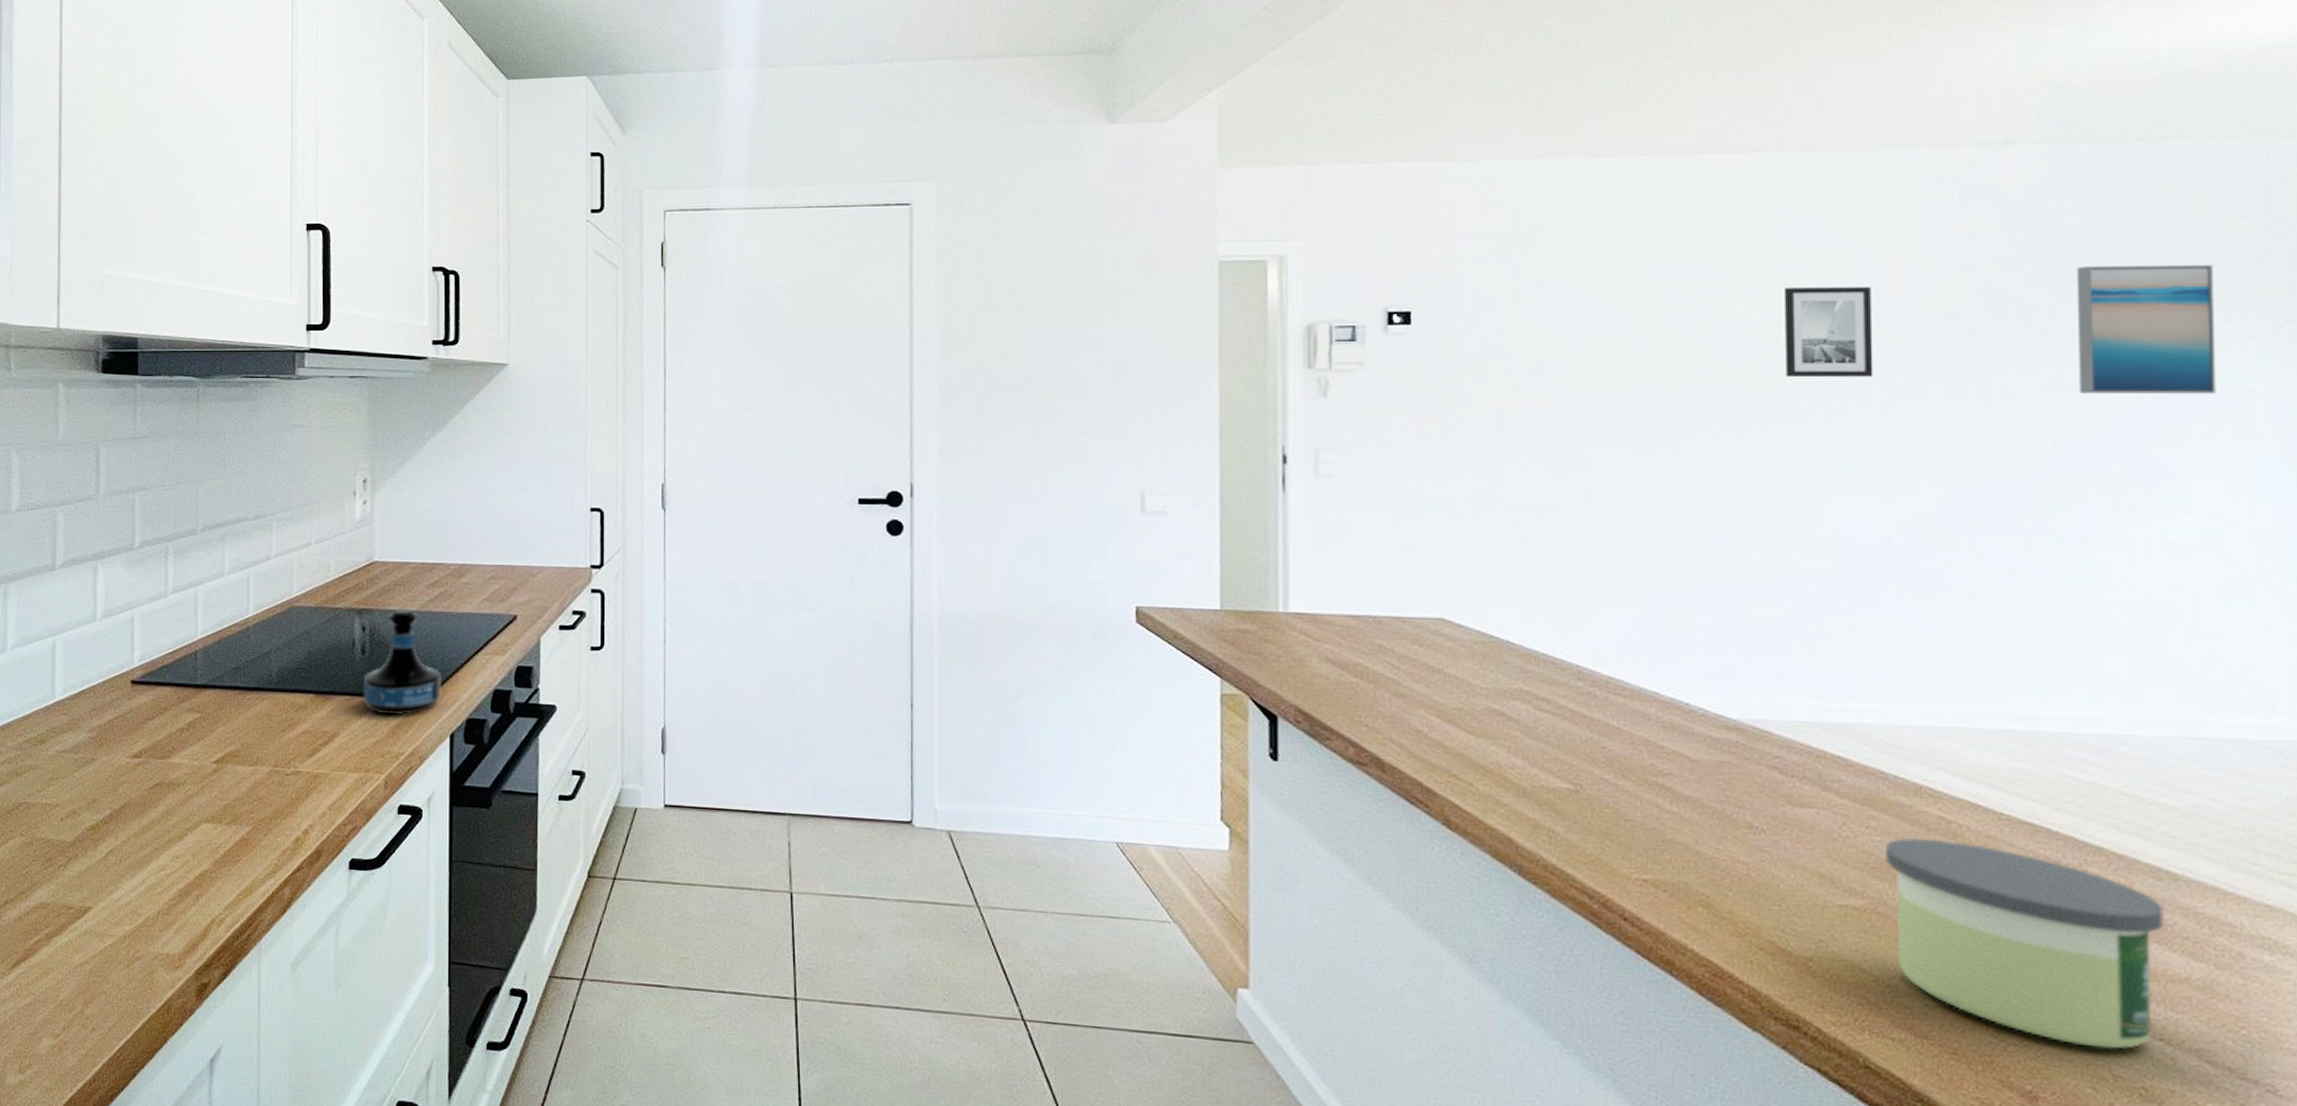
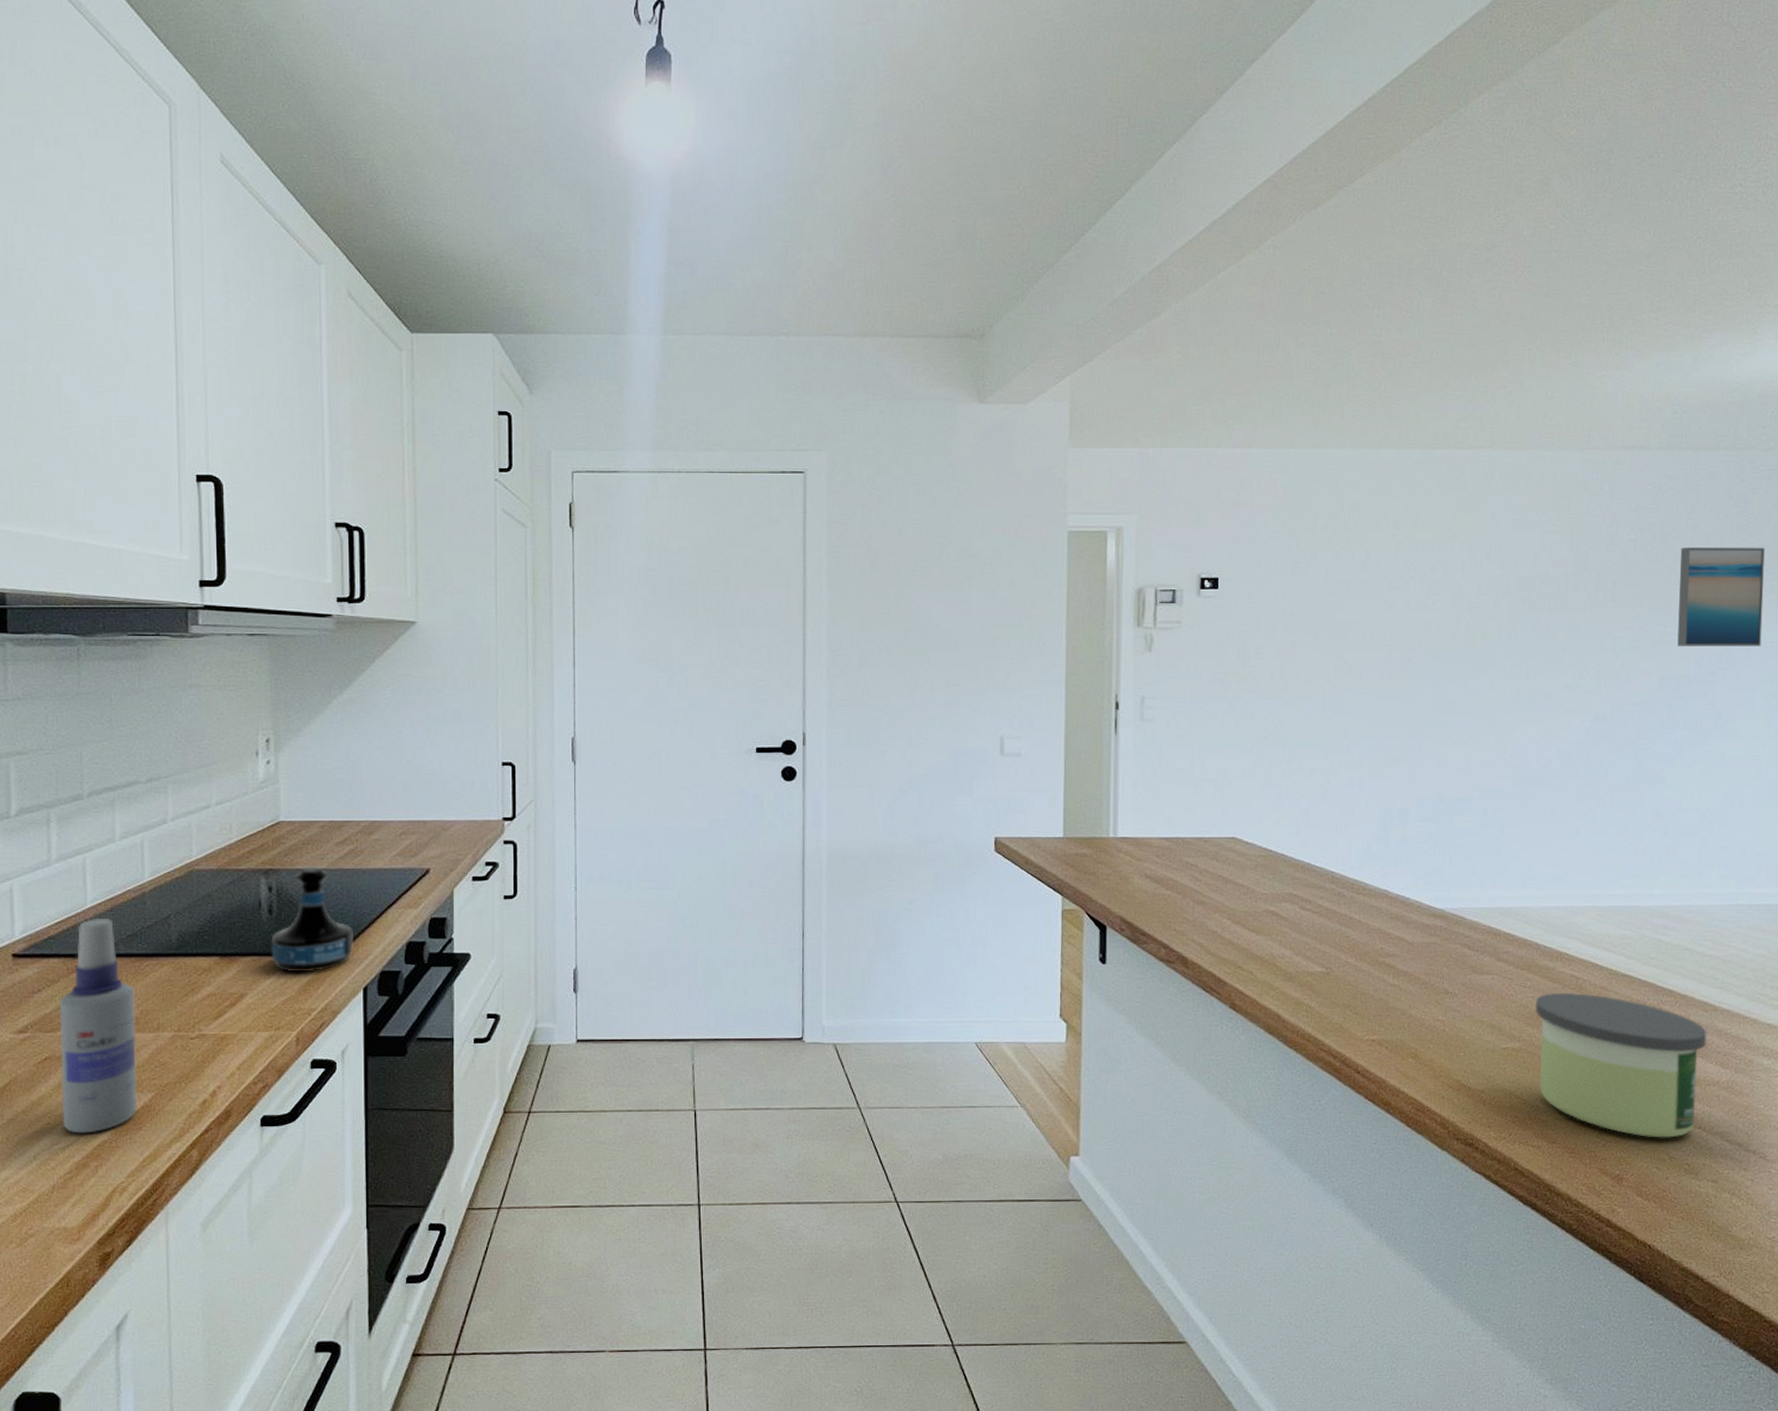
spray bottle: none [169,649,237,862] -> present [59,918,137,1134]
wall art: present [1783,287,1873,378] -> none [1487,561,1548,635]

